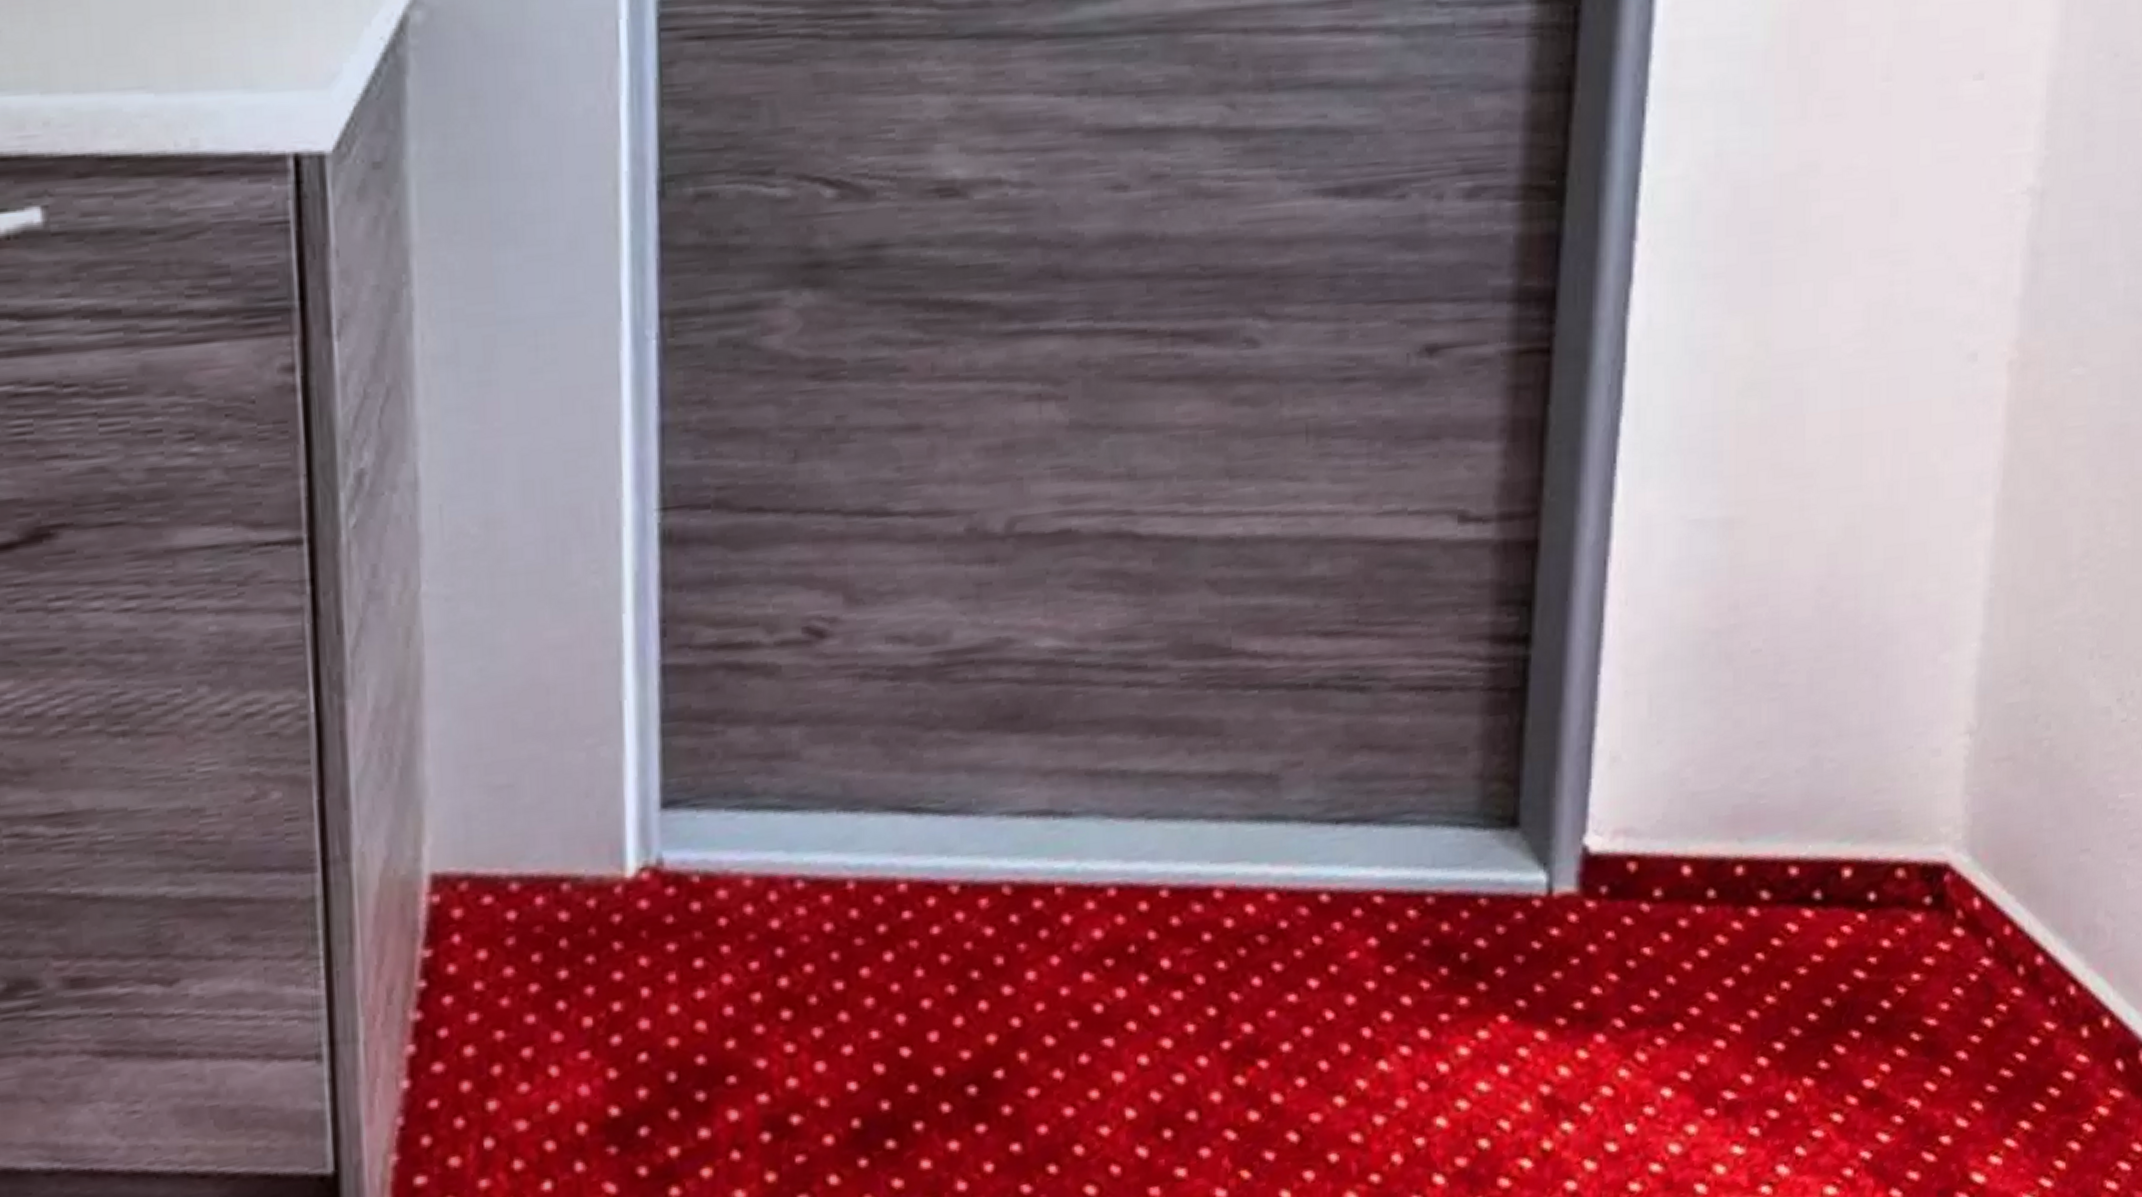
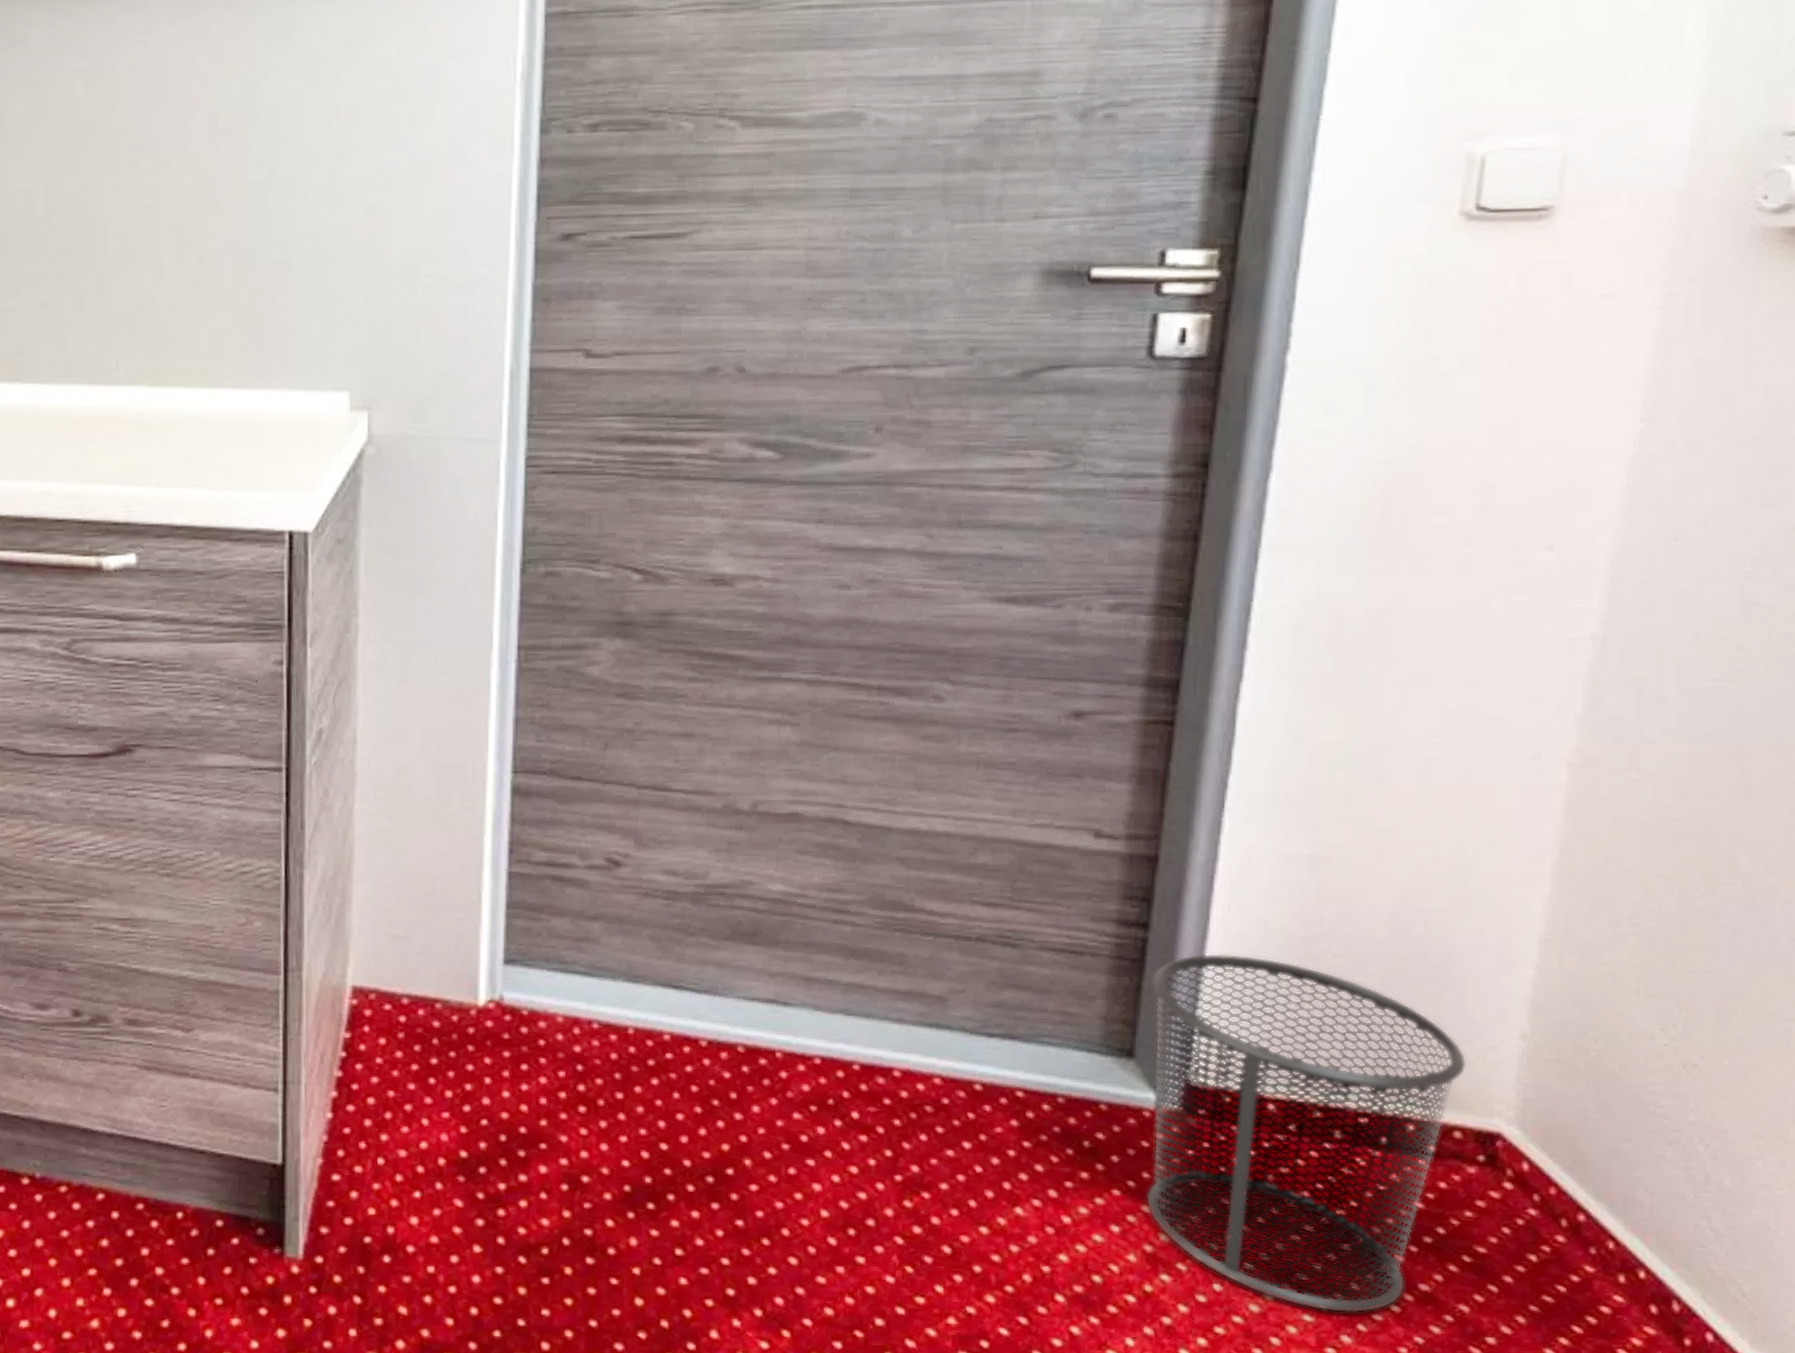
waste bin: none [1536,664,1908,1137] -> present [1146,954,1467,1313]

